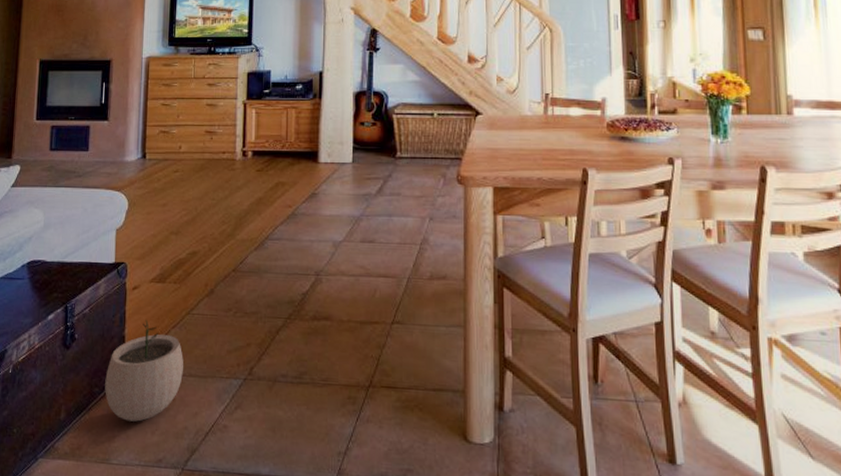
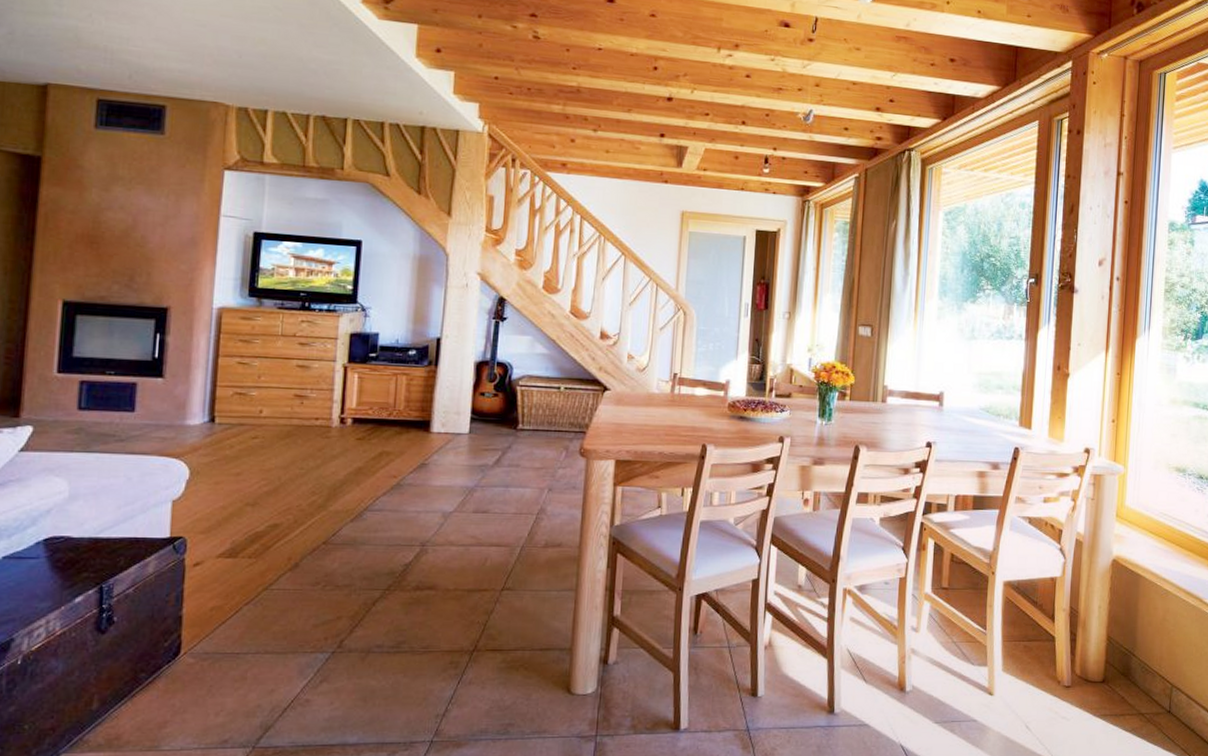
plant pot: present [105,319,183,422] -> none [154,597,258,705]

